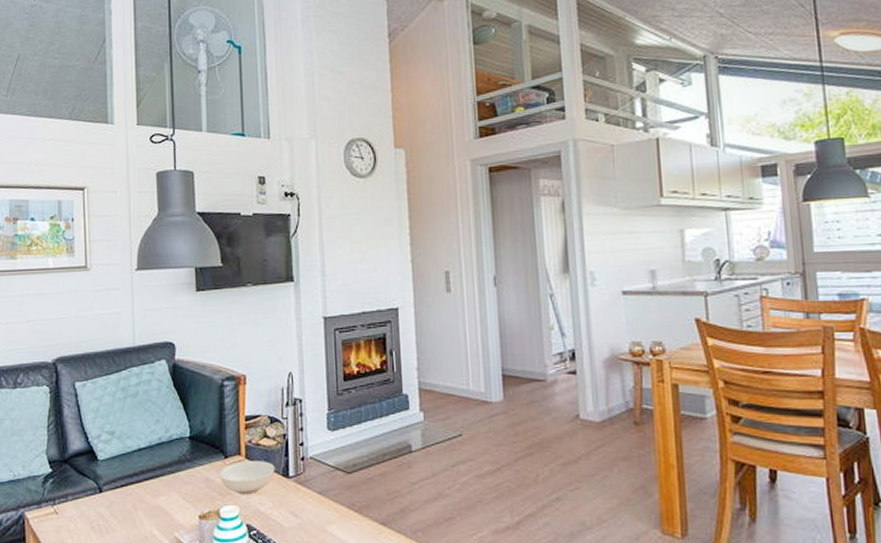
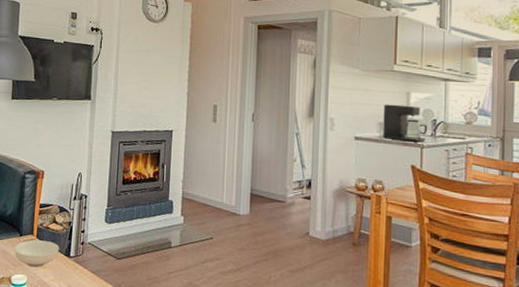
coffee maker: none [653,245,711,290] -> present [383,104,428,143]

